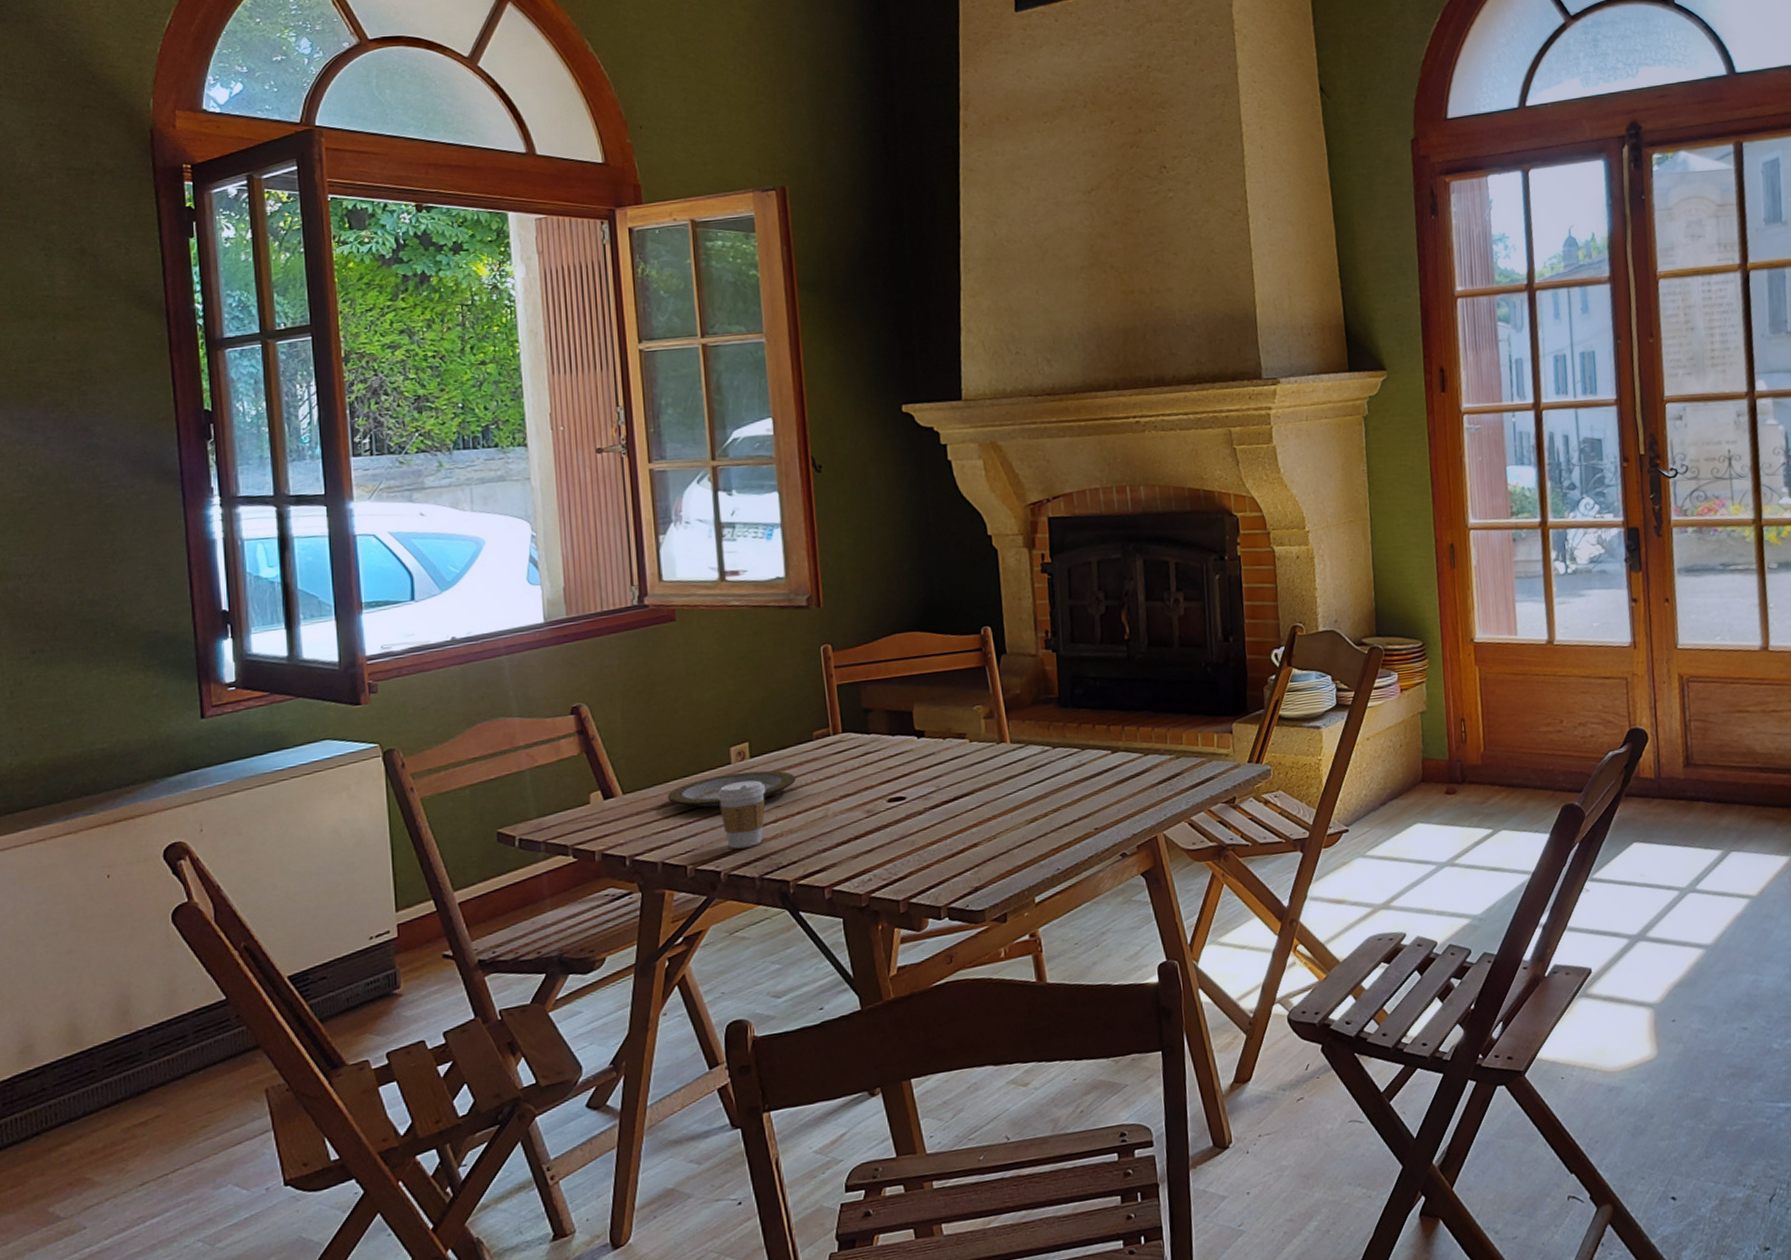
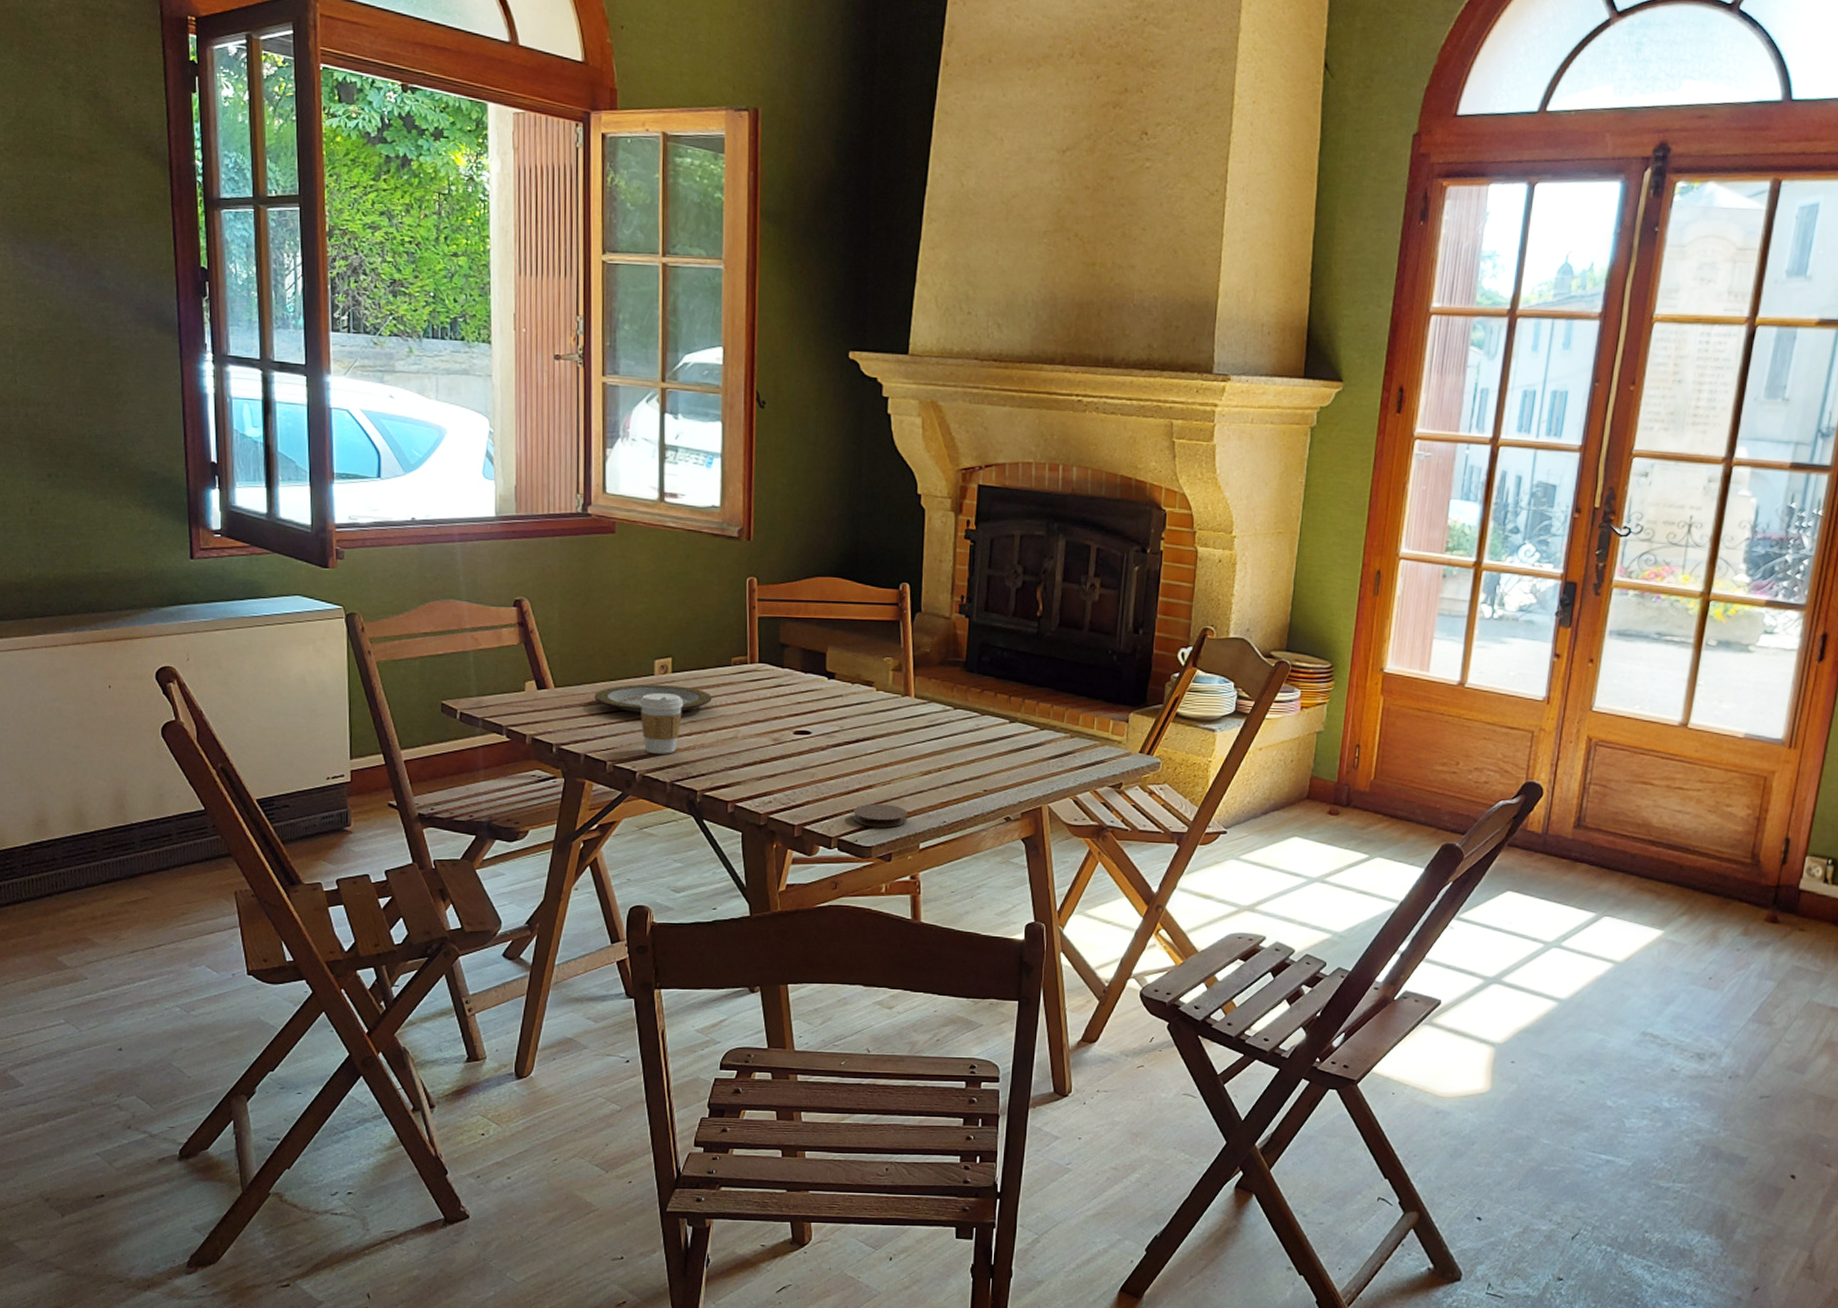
coaster: none [960,860,1019,889] -> present [853,803,907,828]

